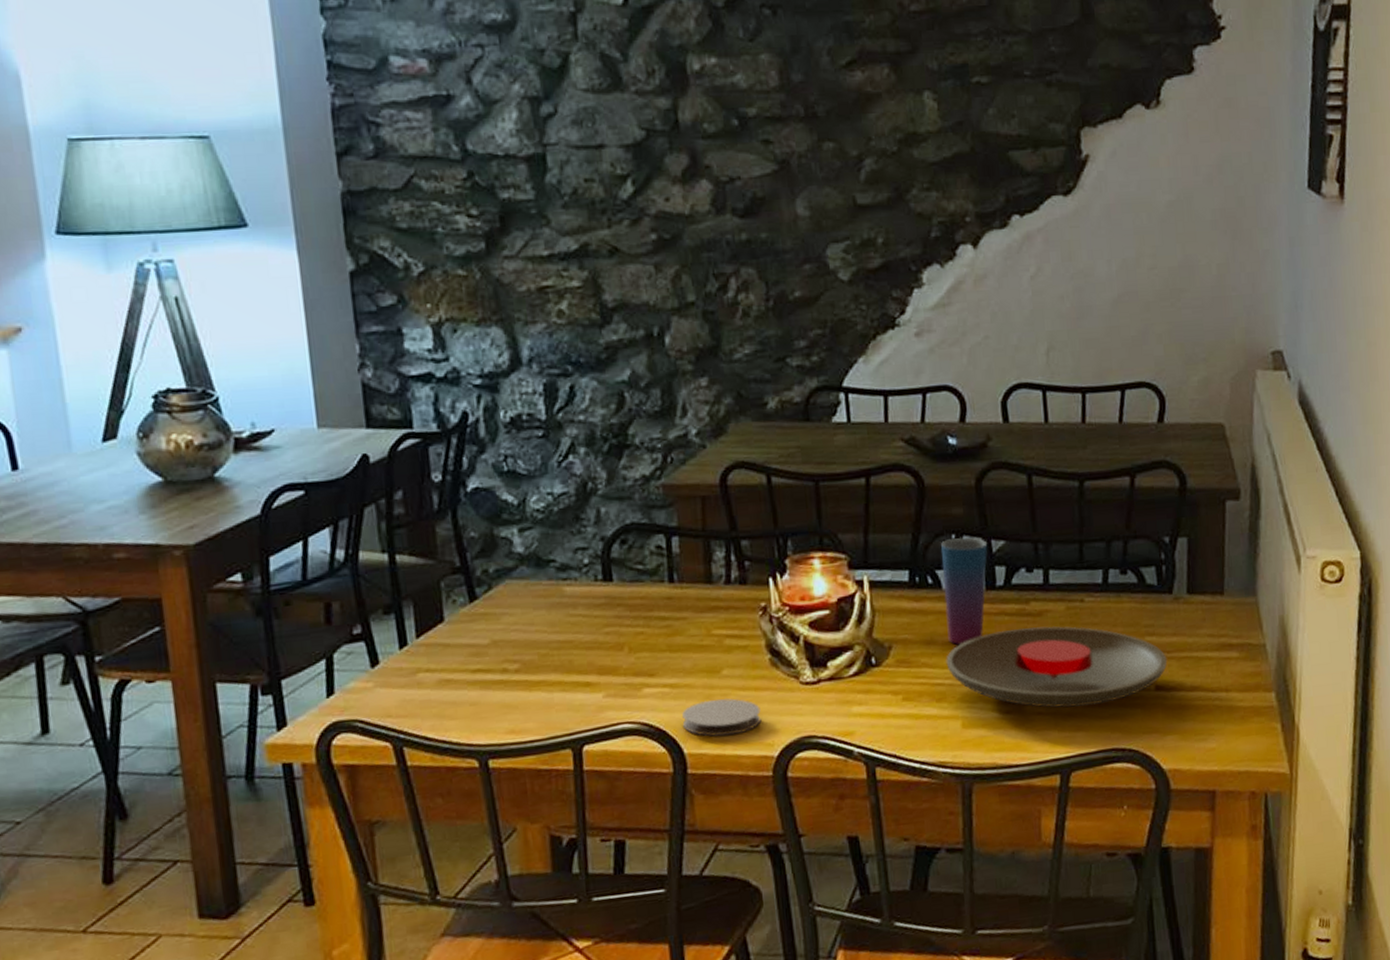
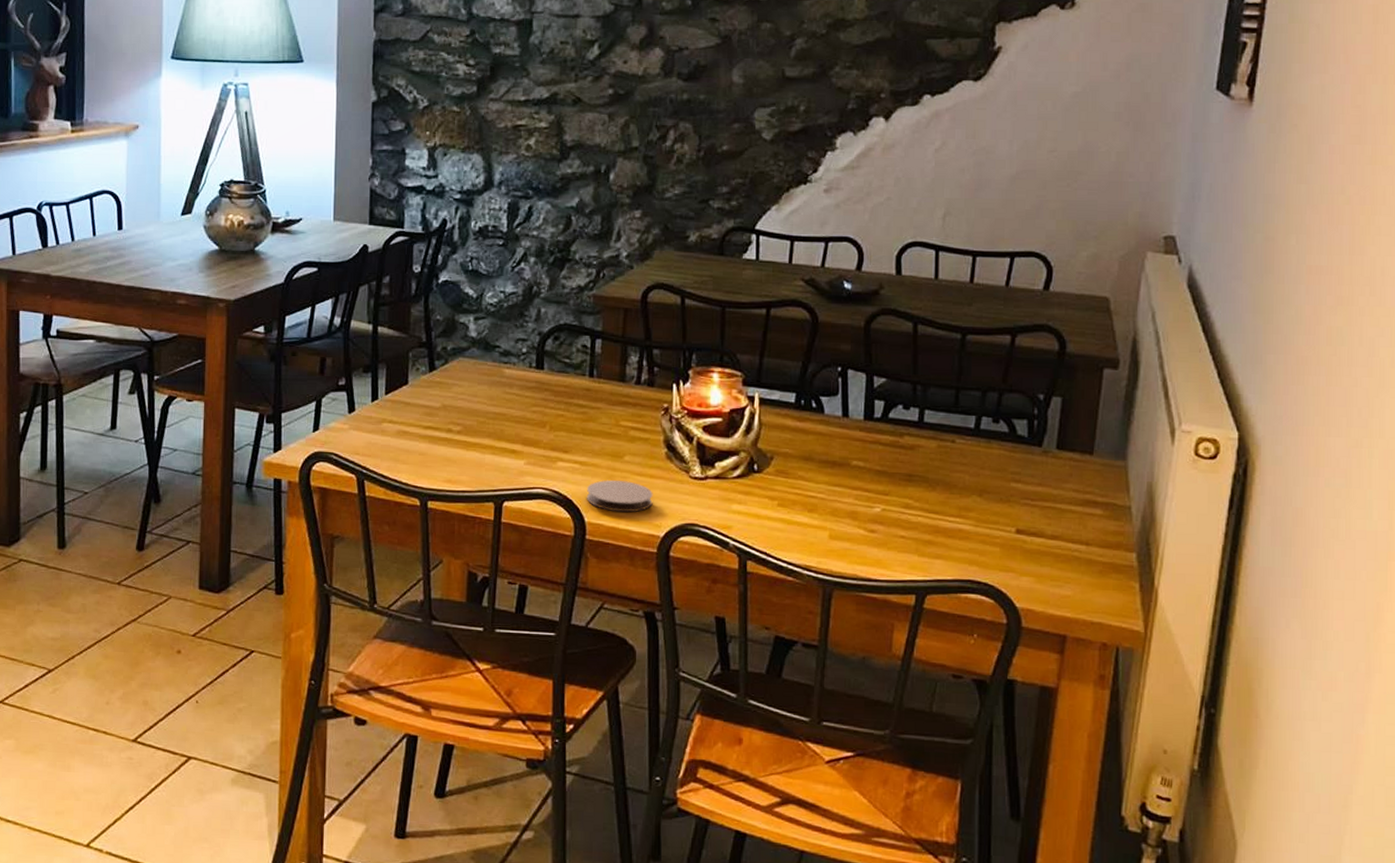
cup: present [941,537,988,645] -> none [825,370,870,464]
plate: present [946,626,1168,708] -> none [821,458,1031,537]

